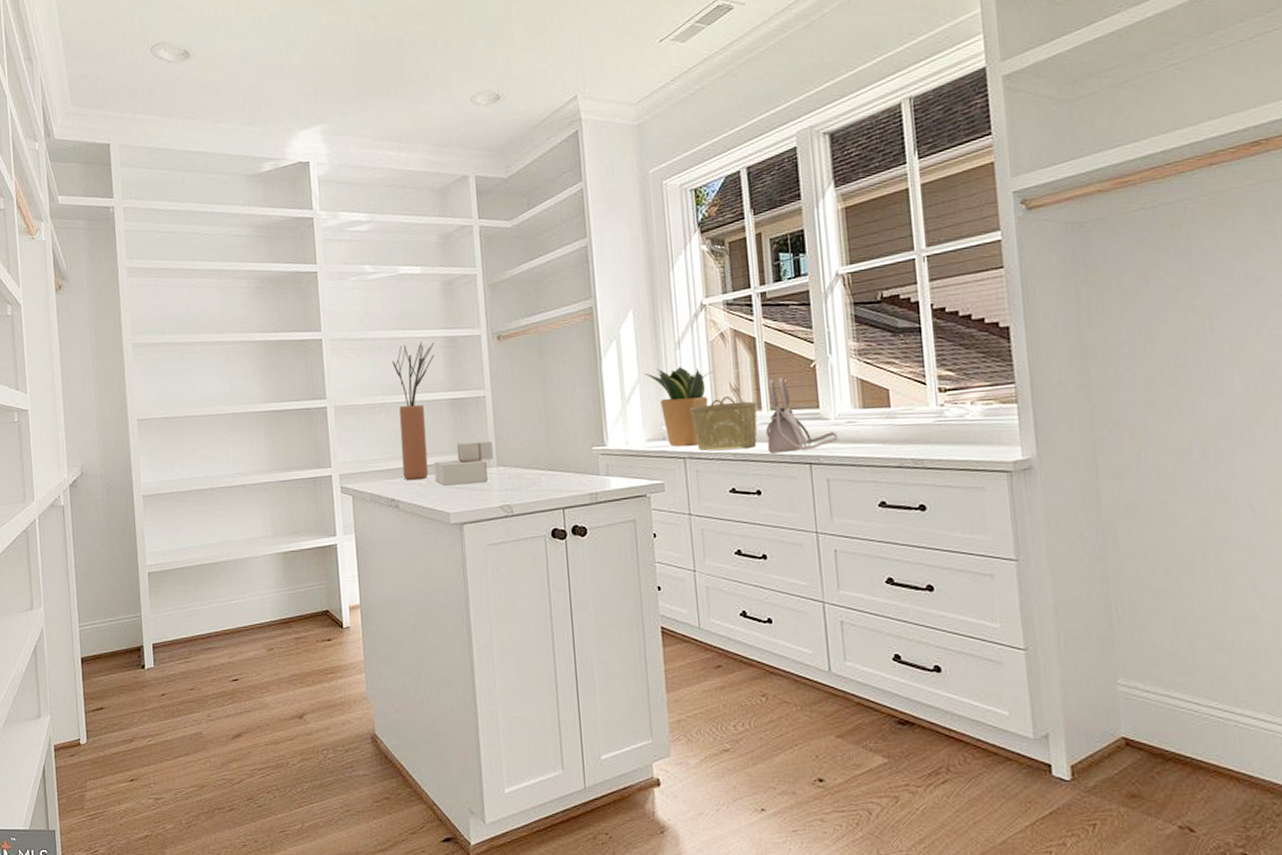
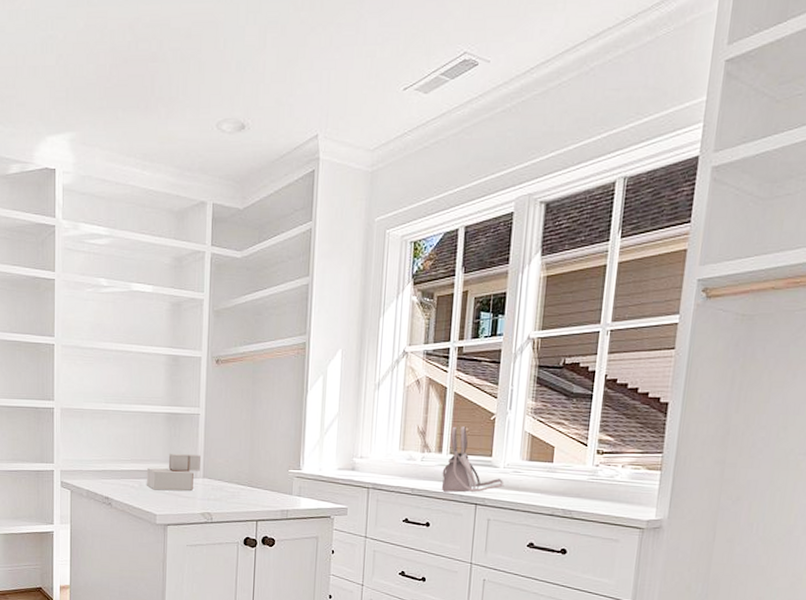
vase: present [392,341,435,480] -> none [117,356,158,482]
potted plant: present [644,367,714,447] -> none [344,406,405,478]
basket: present [690,396,758,452] -> none [379,438,439,486]

